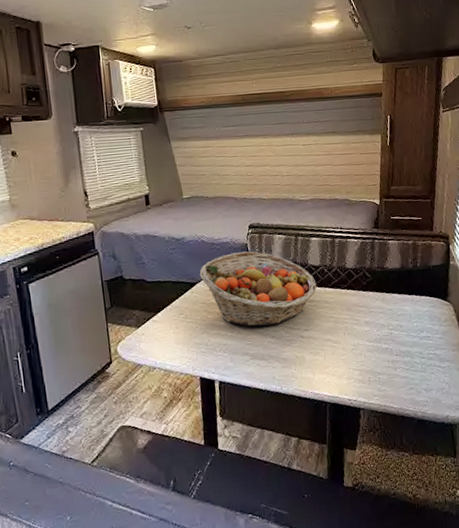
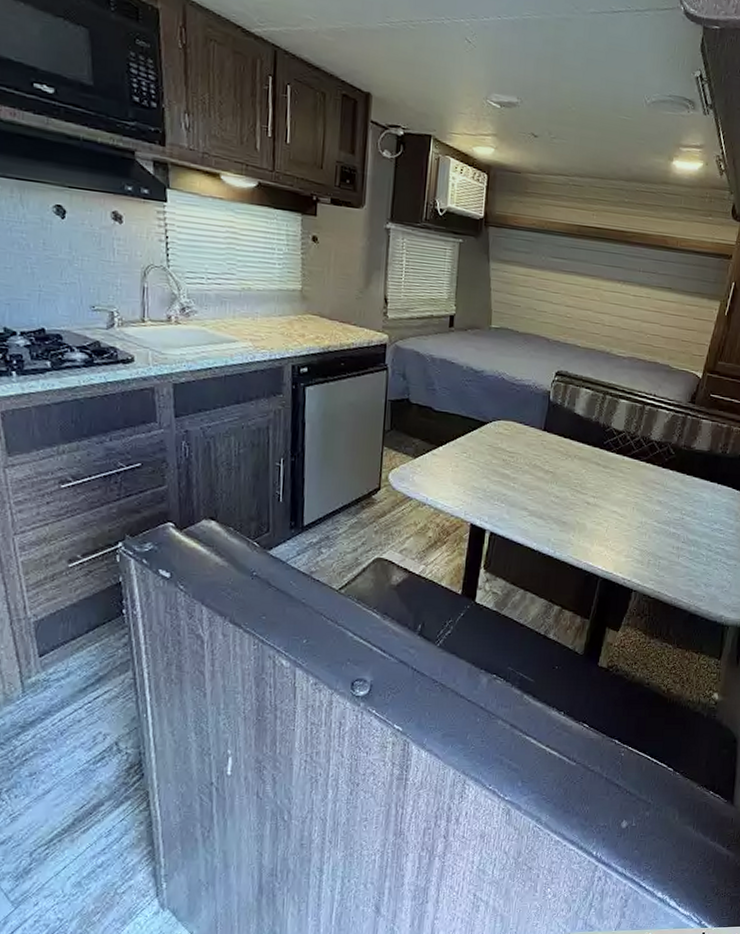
fruit basket: present [199,251,317,327] -> none [492,398,616,485]

